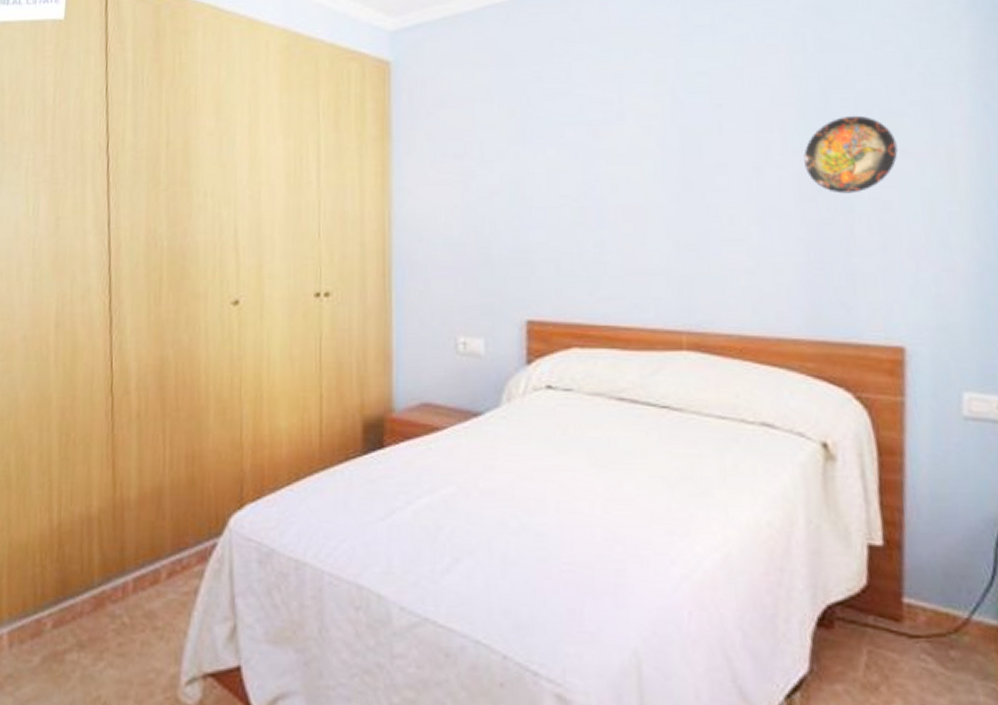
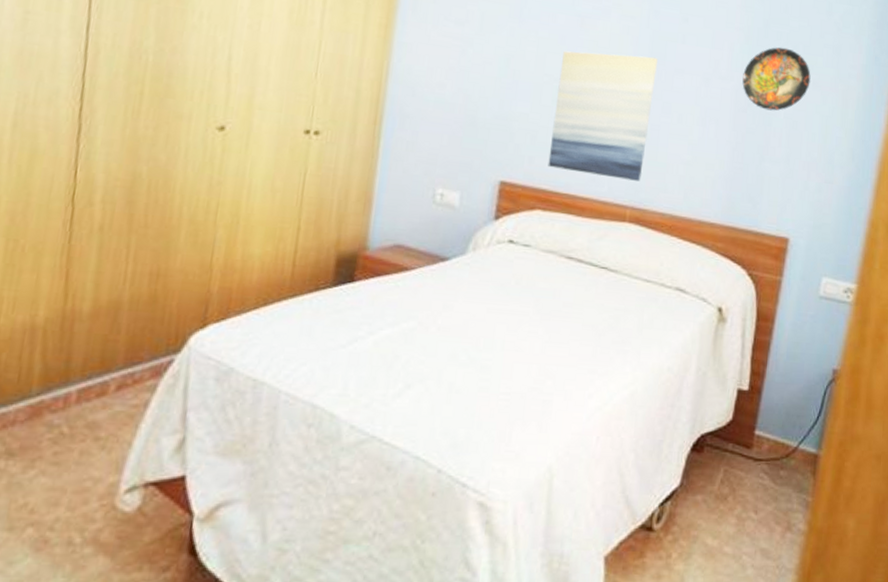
wall art: none [577,155,694,301] -> present [548,51,658,181]

